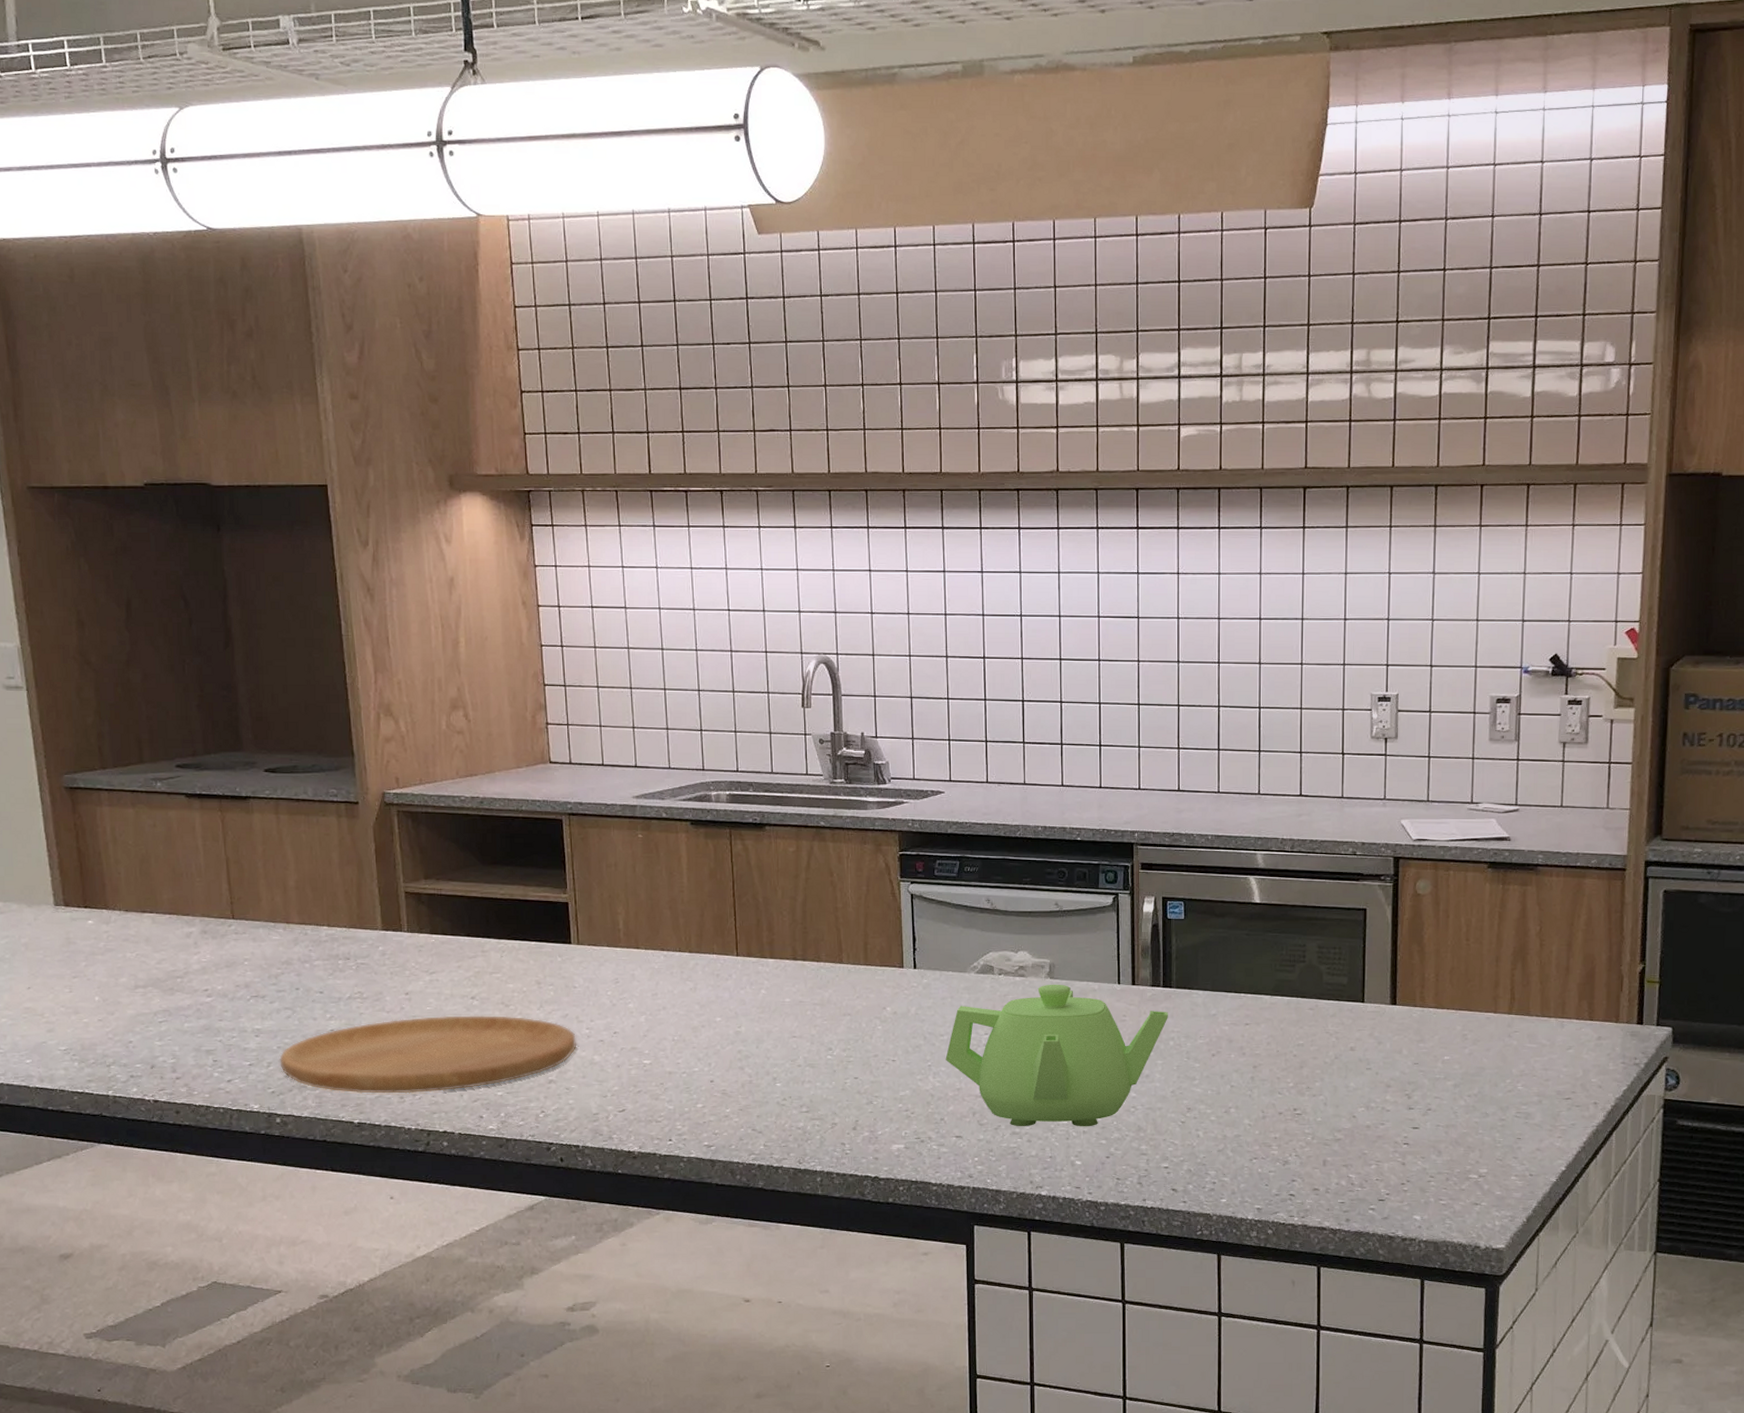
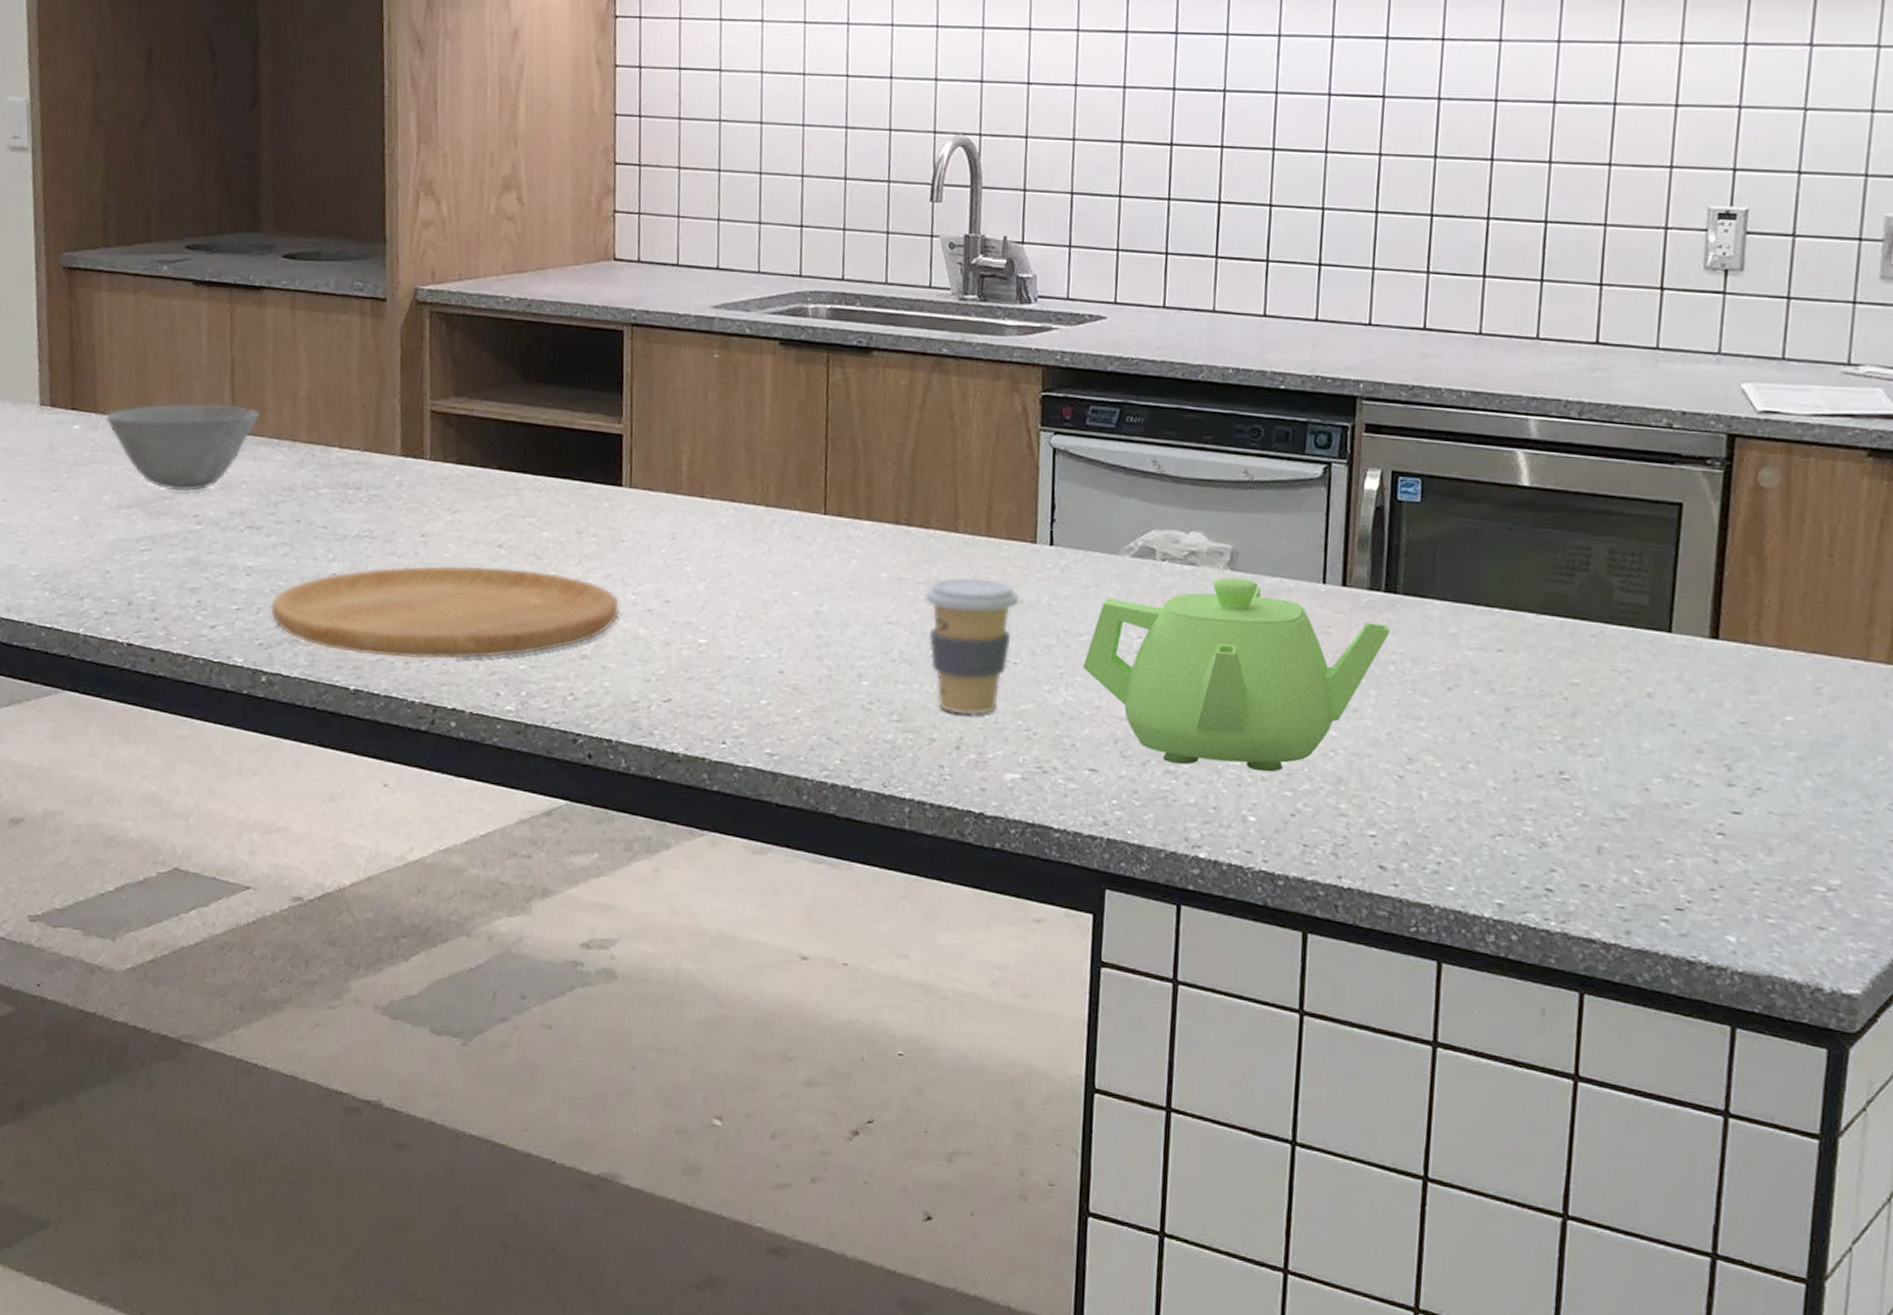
bowl: none [116,896,255,971] -> present [105,403,260,492]
coffee cup: none [820,998,894,1103] -> present [924,577,1020,715]

